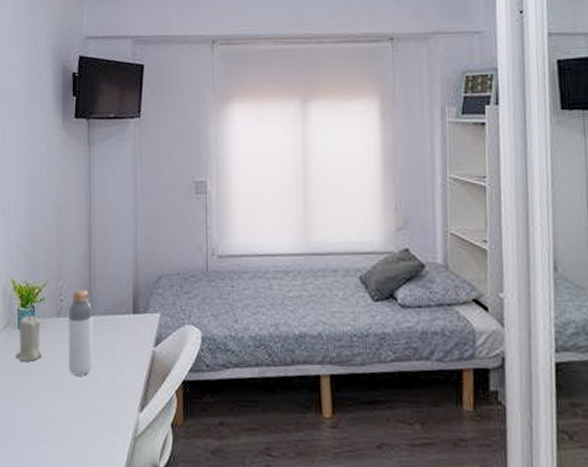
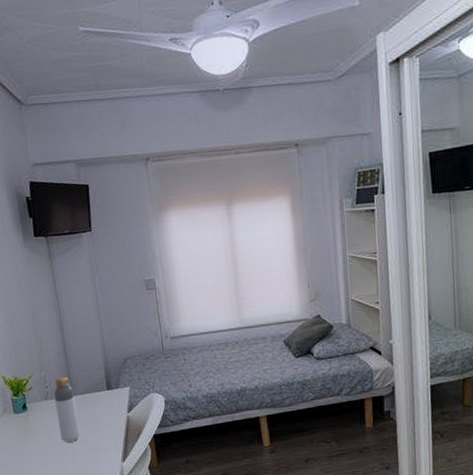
candle: present [16,315,43,362] -> none [13,401,38,438]

